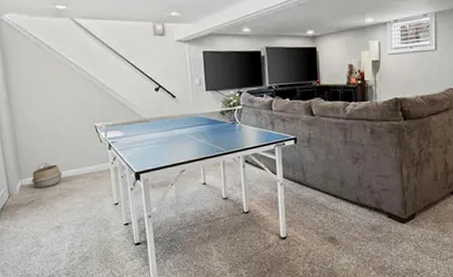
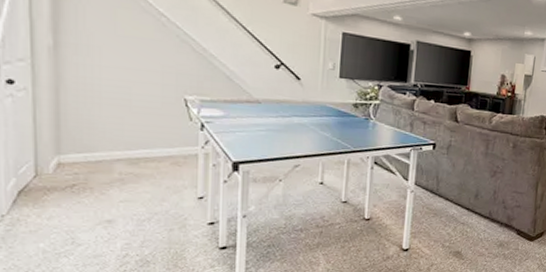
woven basket: present [31,163,62,188] -> none [76,136,126,170]

